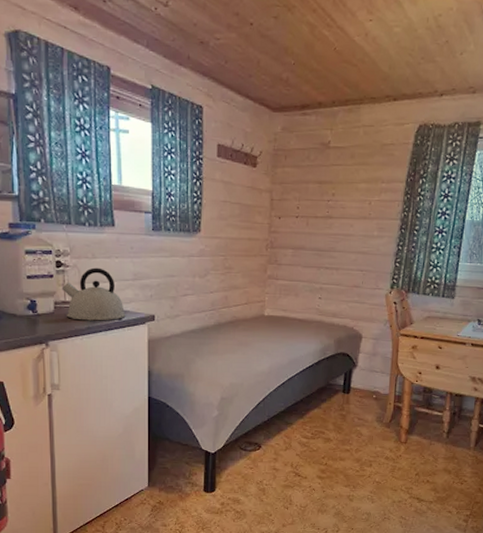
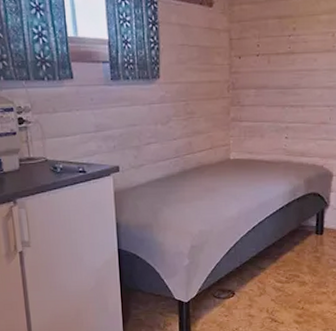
kettle: present [61,267,126,321] -> none [25,122,90,176]

